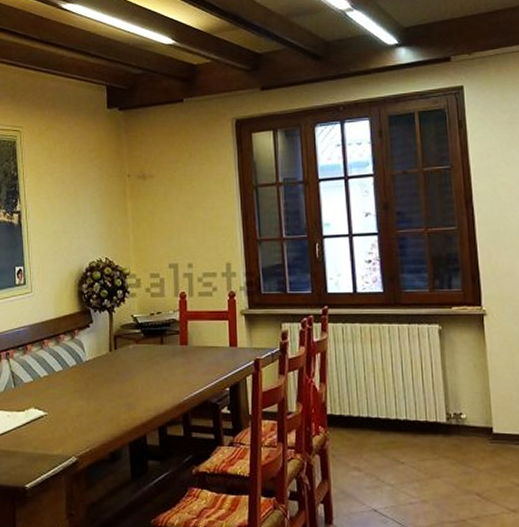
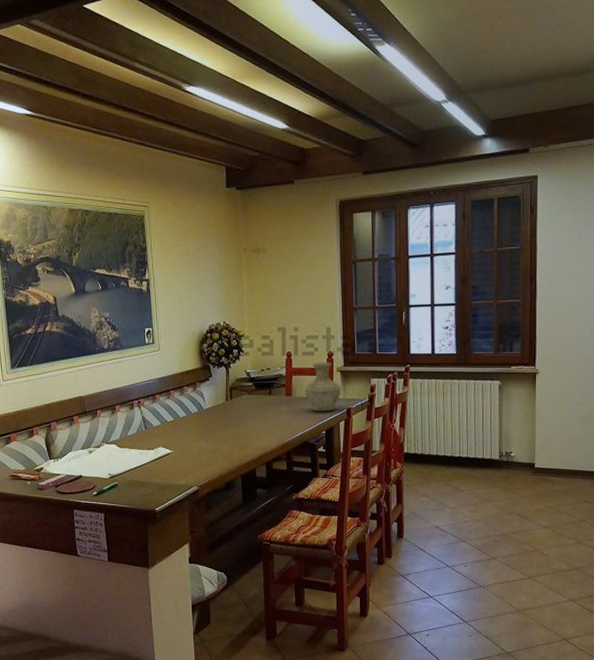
vase: none [202,304,247,364] -> present [304,363,341,412]

